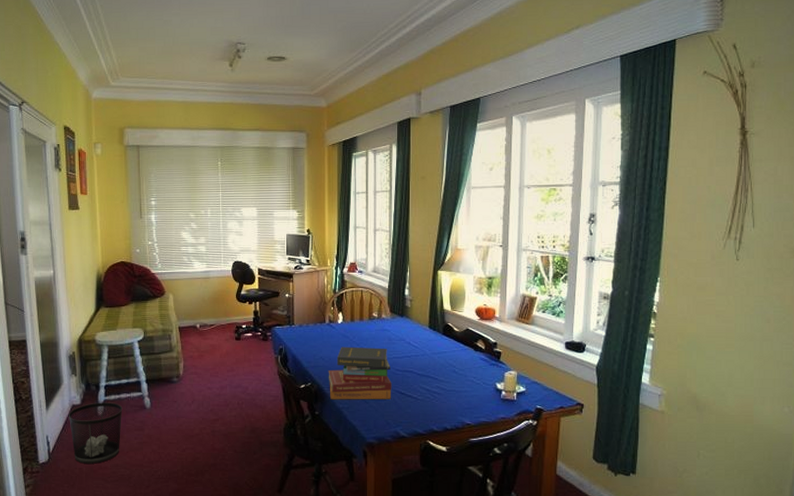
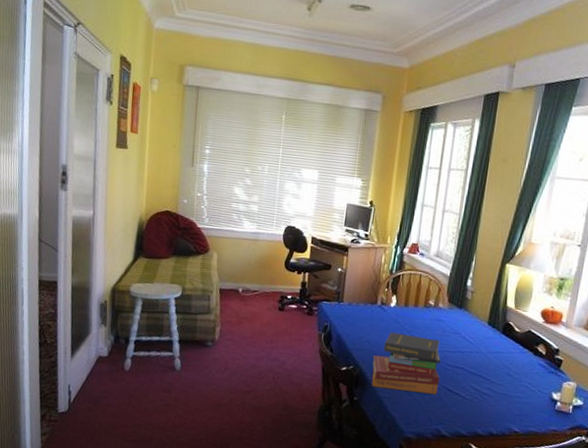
waste bin: present [68,402,123,464] -> none [93,357,151,421]

